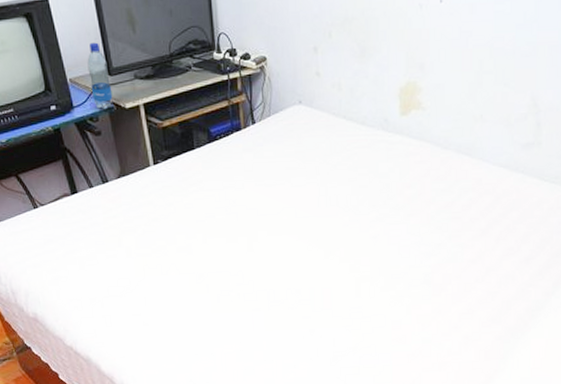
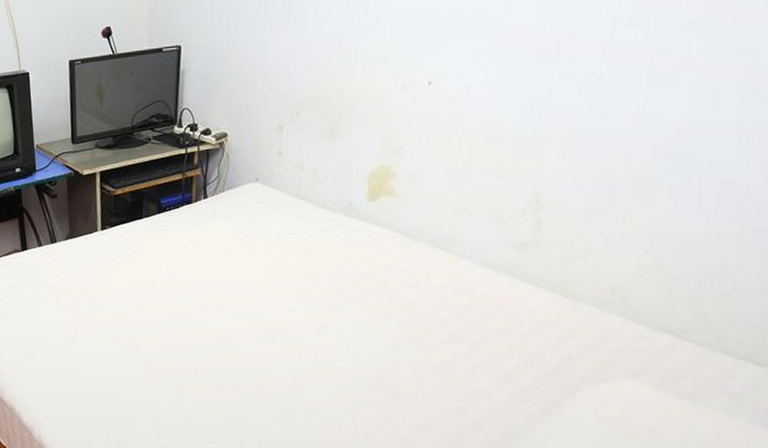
bottle: present [87,42,114,110] -> none [54,113,73,175]

